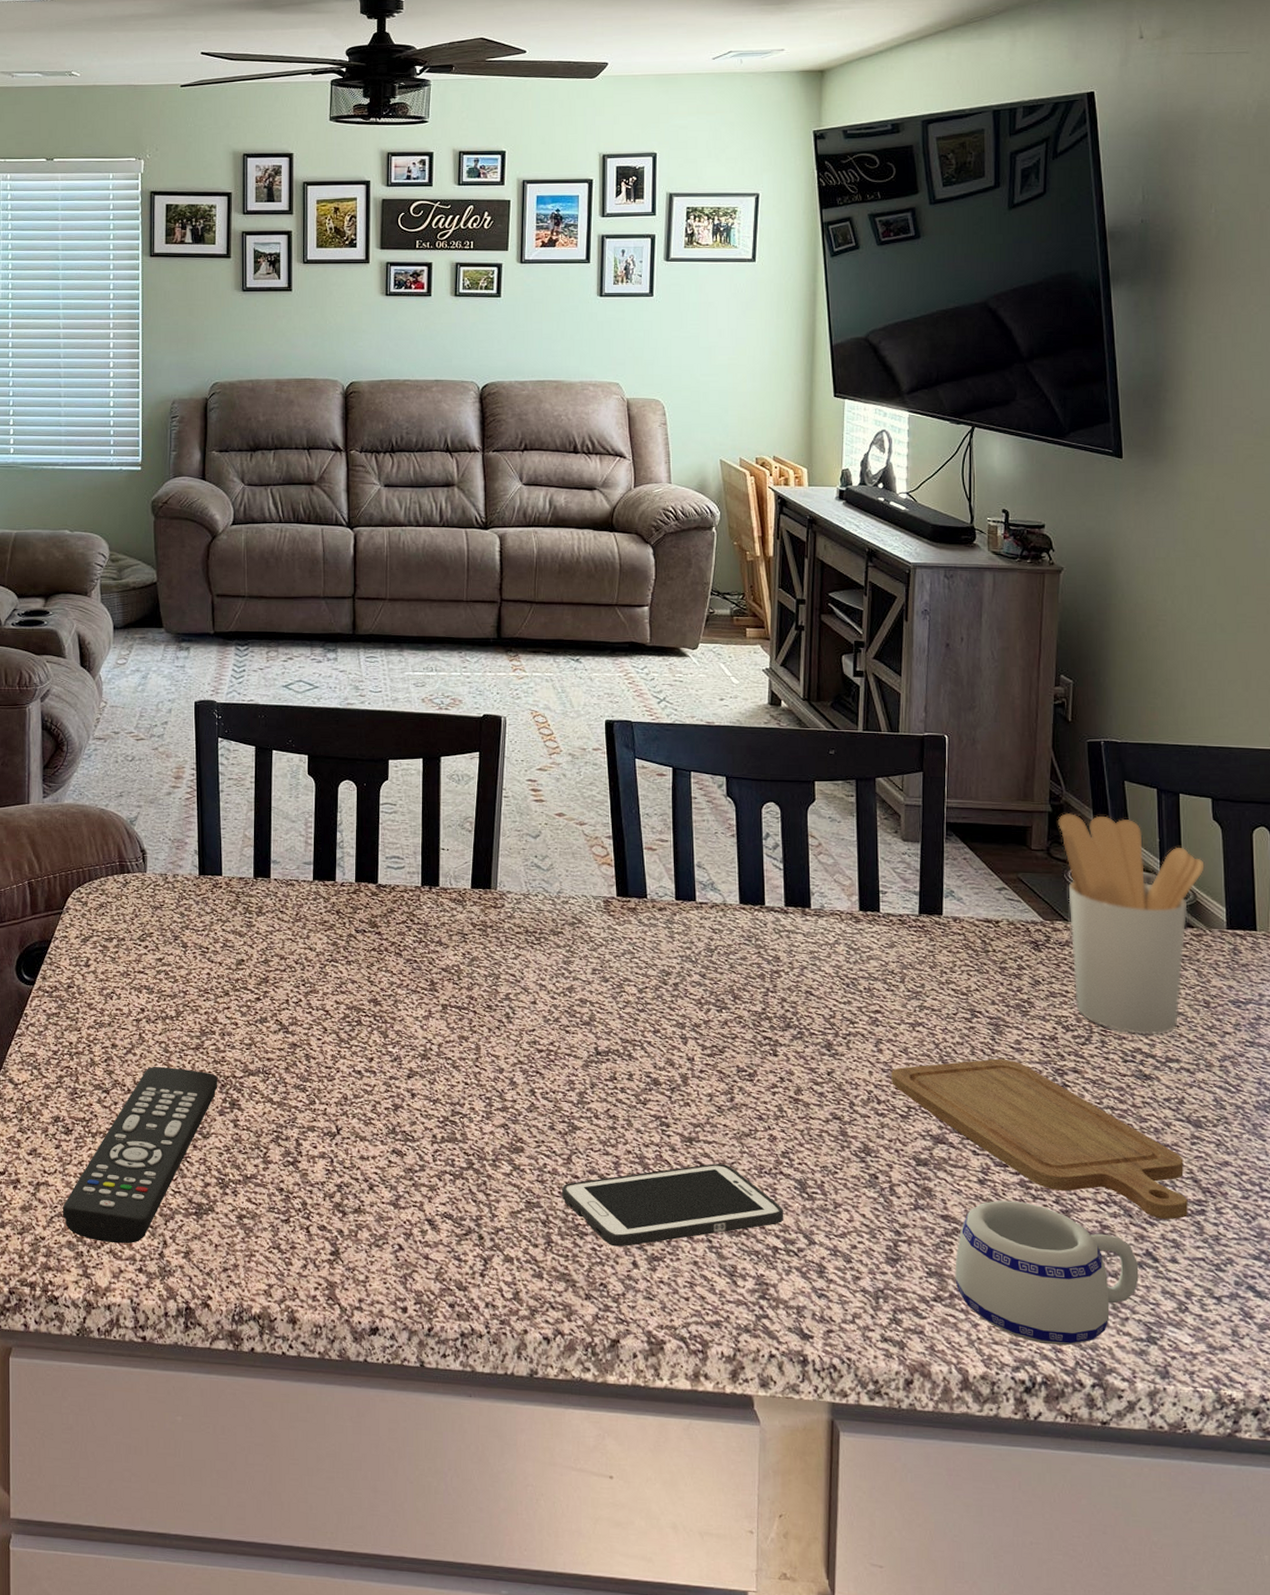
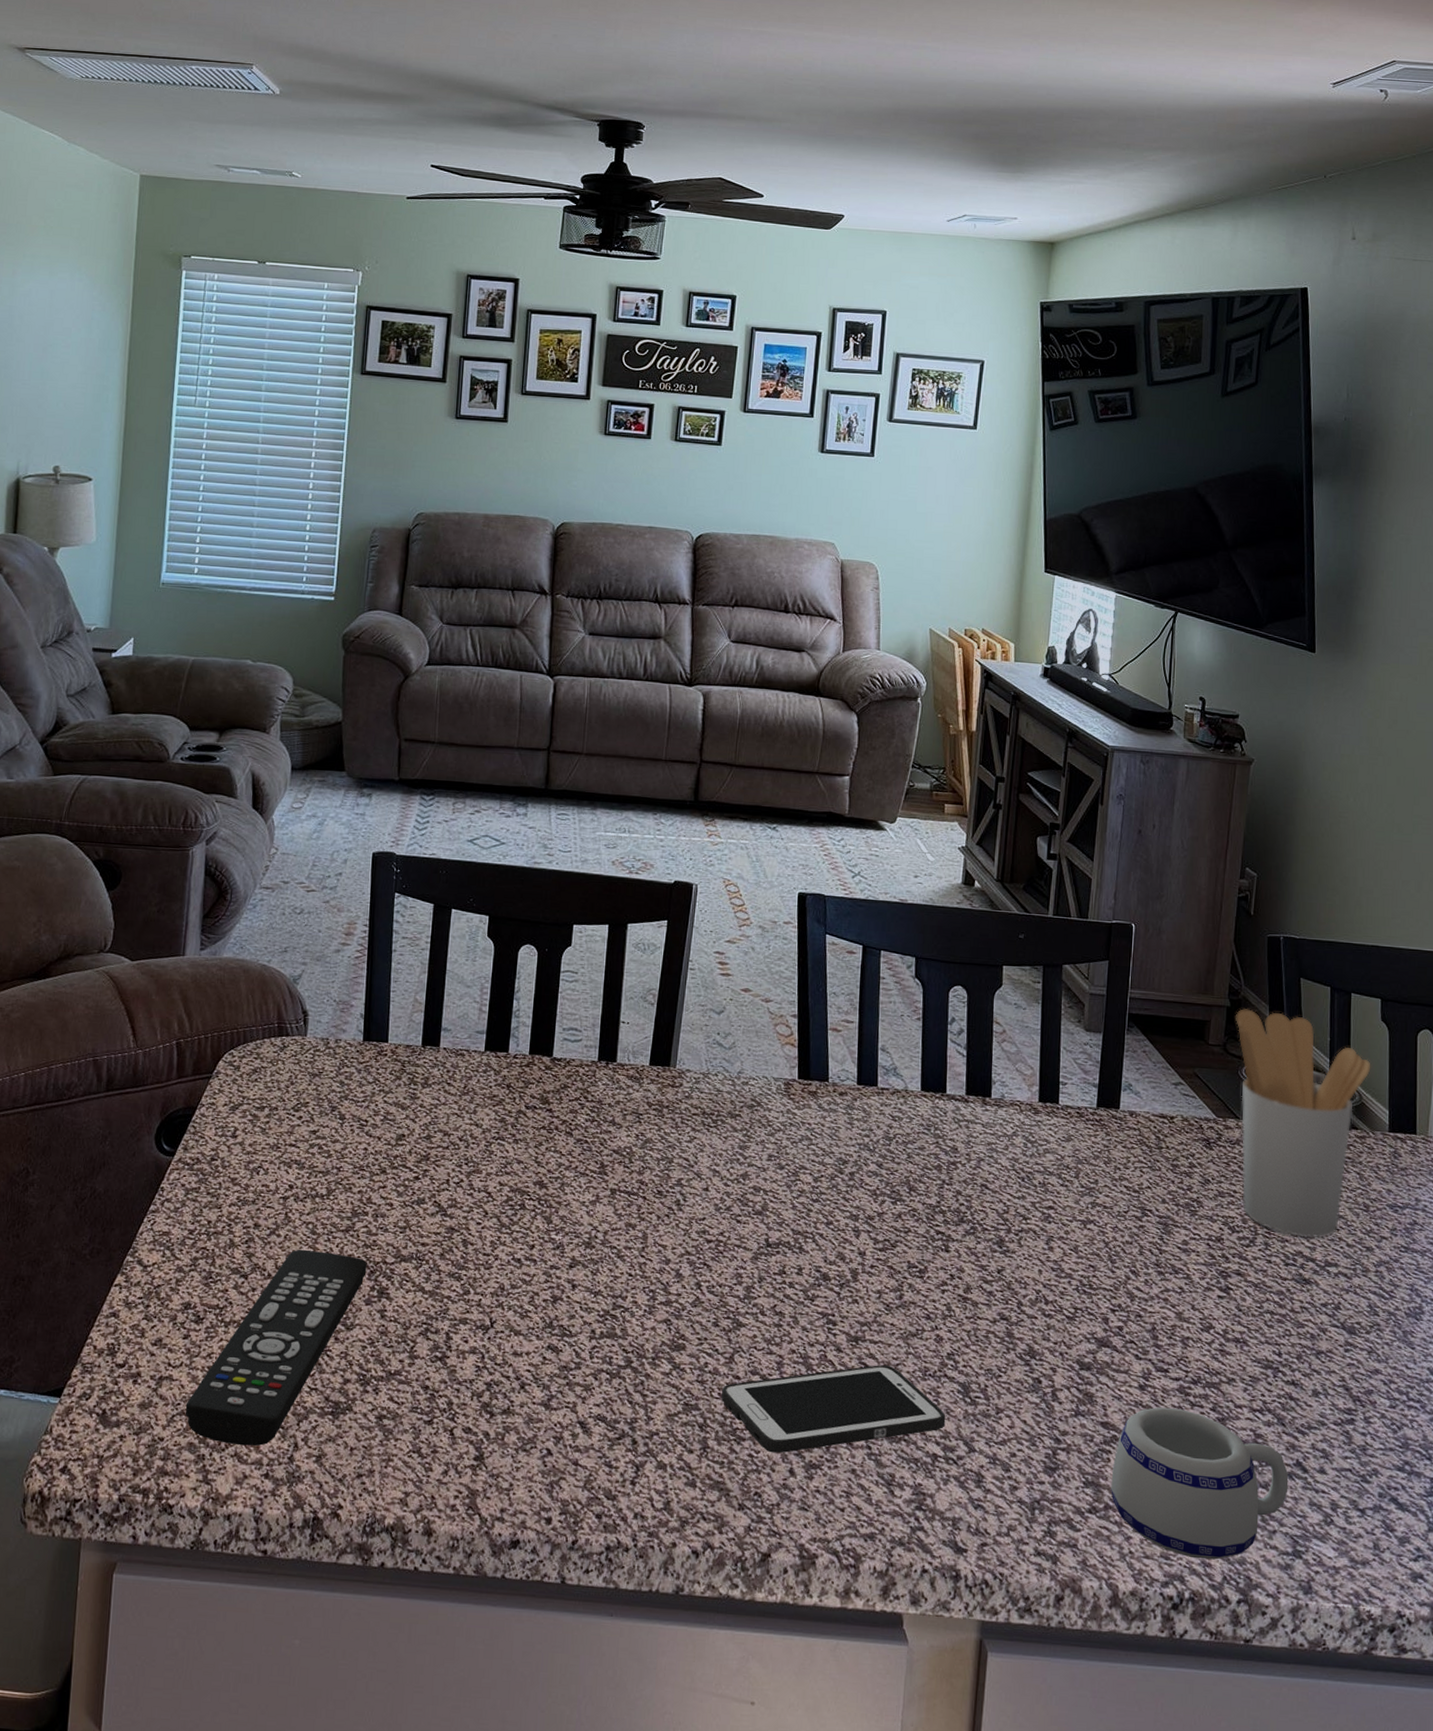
chopping board: present [891,1058,1188,1219] -> none [1060,1259,1339,1429]

